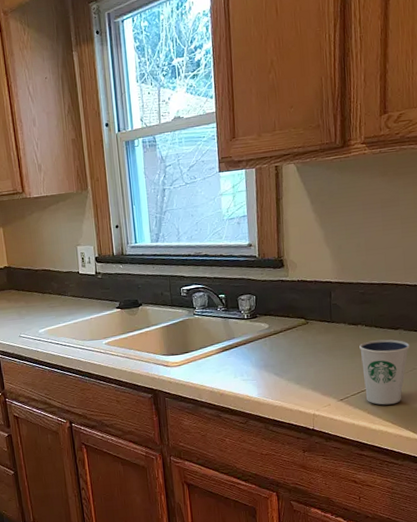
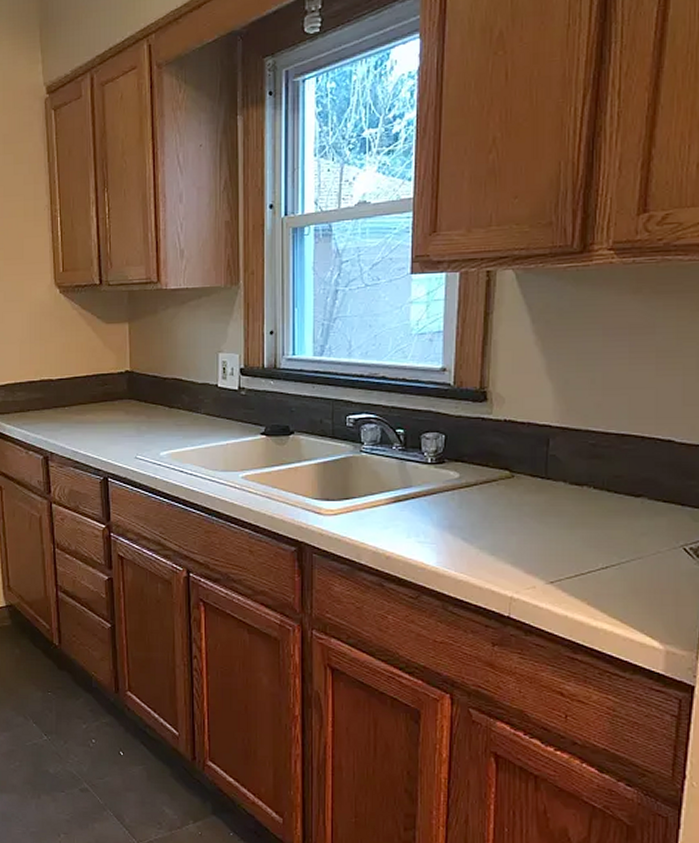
dixie cup: present [359,339,410,405] -> none [583,508,656,597]

